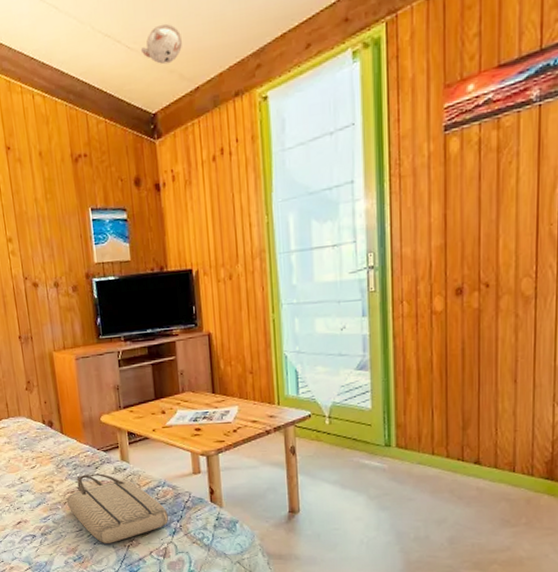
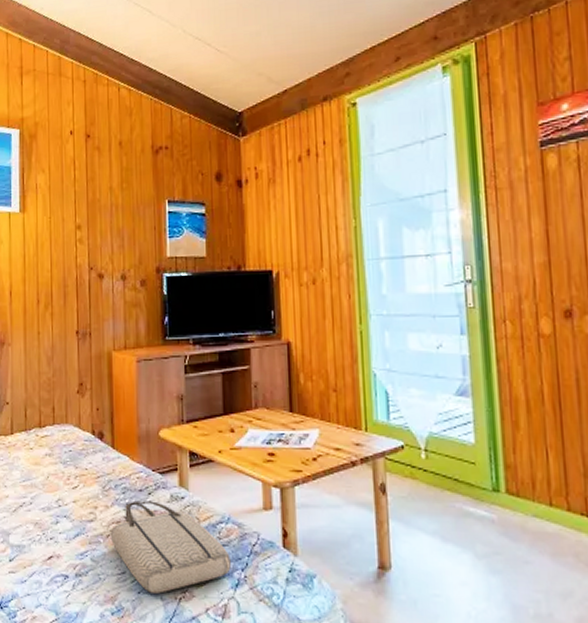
ceiling light: present [140,23,183,65] -> none [229,31,273,68]

